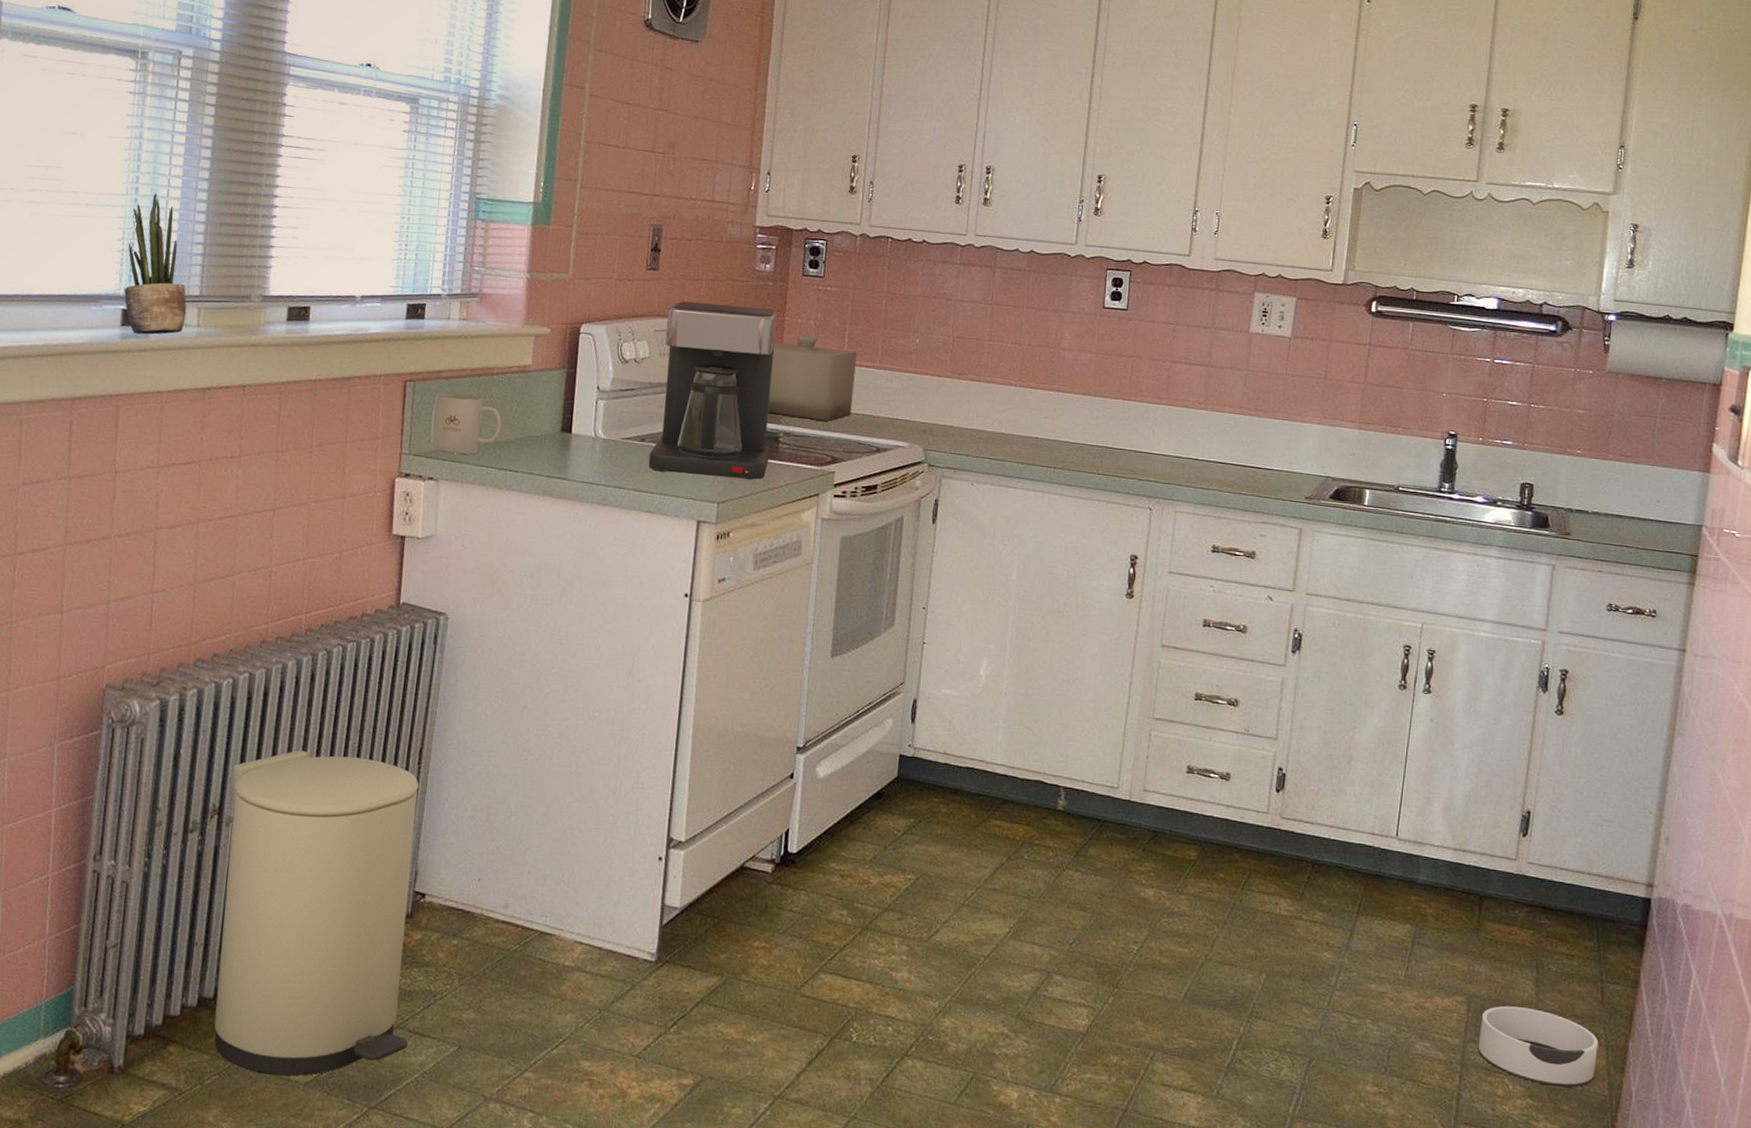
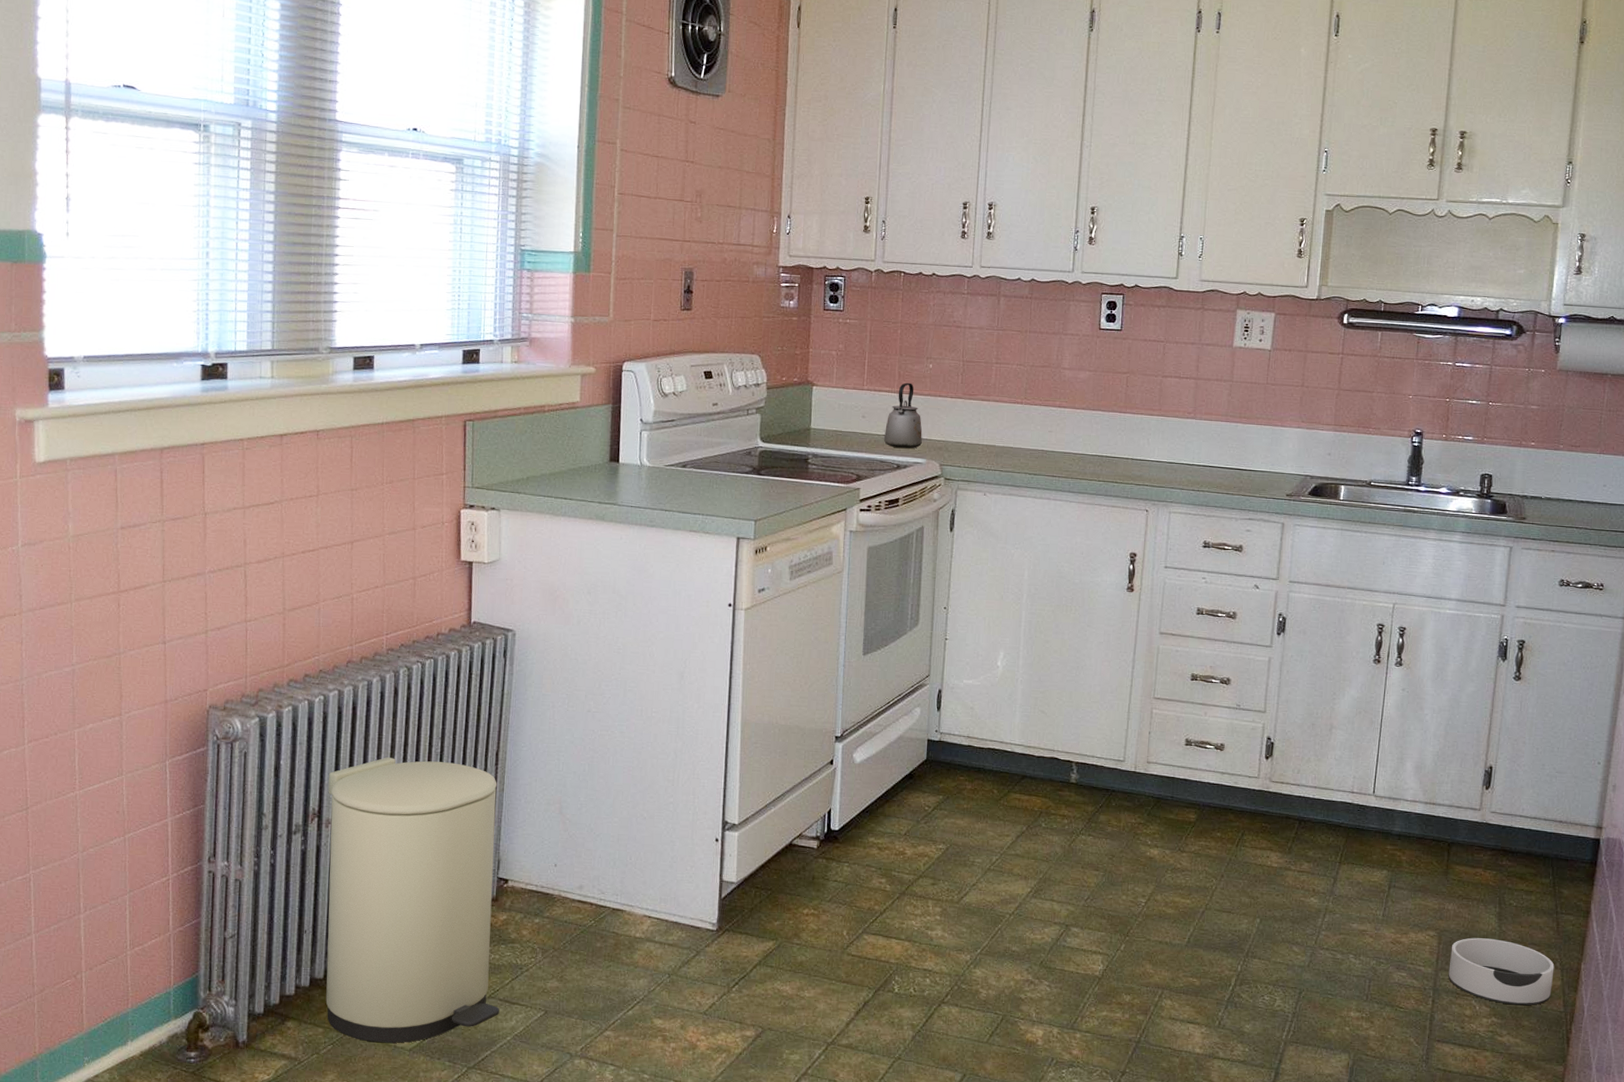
potted plant: present [124,193,187,335] -> none [202,256,261,388]
mug: present [430,393,502,455] -> none [491,430,556,486]
coffee maker: present [648,301,777,480] -> none [690,338,802,499]
canister: present [767,335,857,422] -> none [796,365,876,443]
kettle: none [862,358,906,431] -> present [883,382,923,449]

